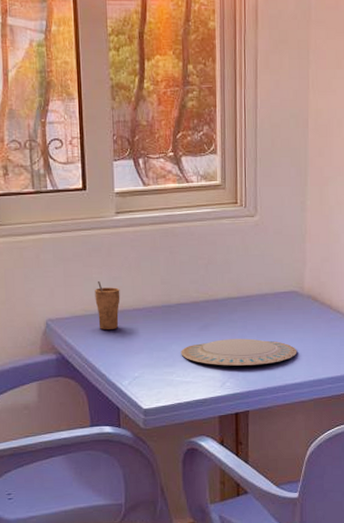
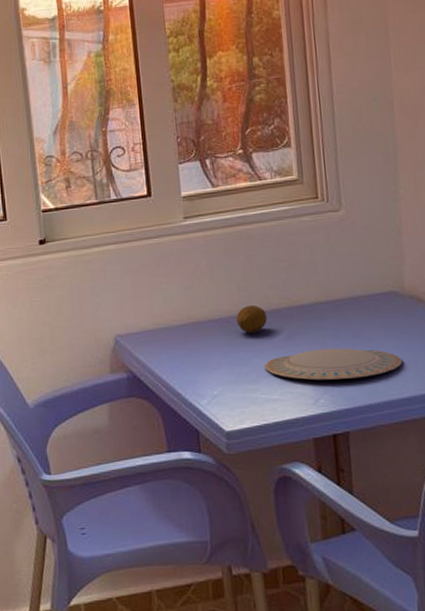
cup: present [95,281,120,330] -> none [165,292,194,344]
fruit: none [158,297,185,322] -> present [236,304,267,333]

